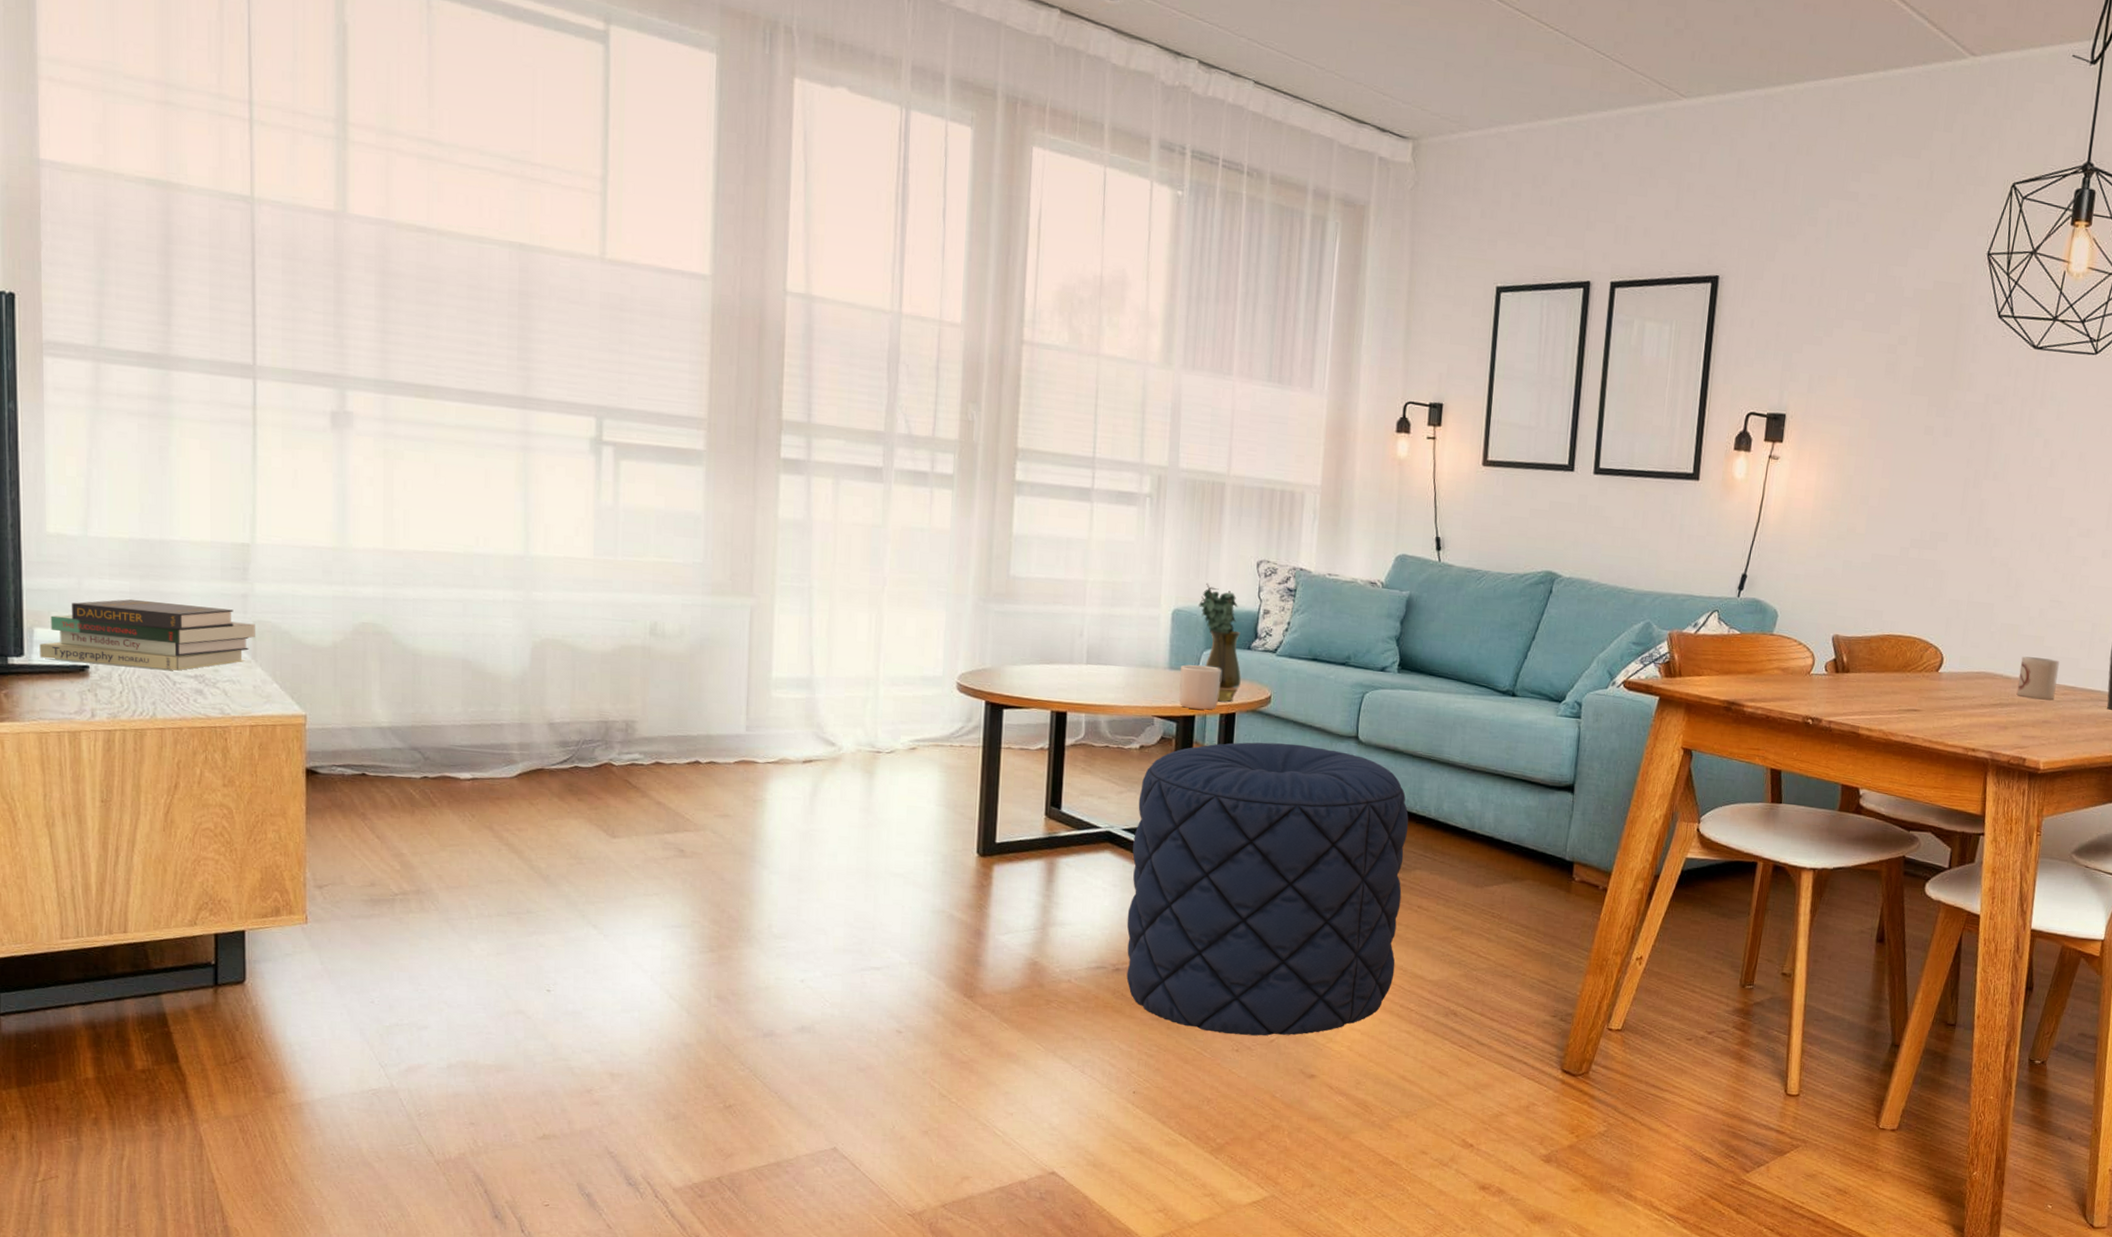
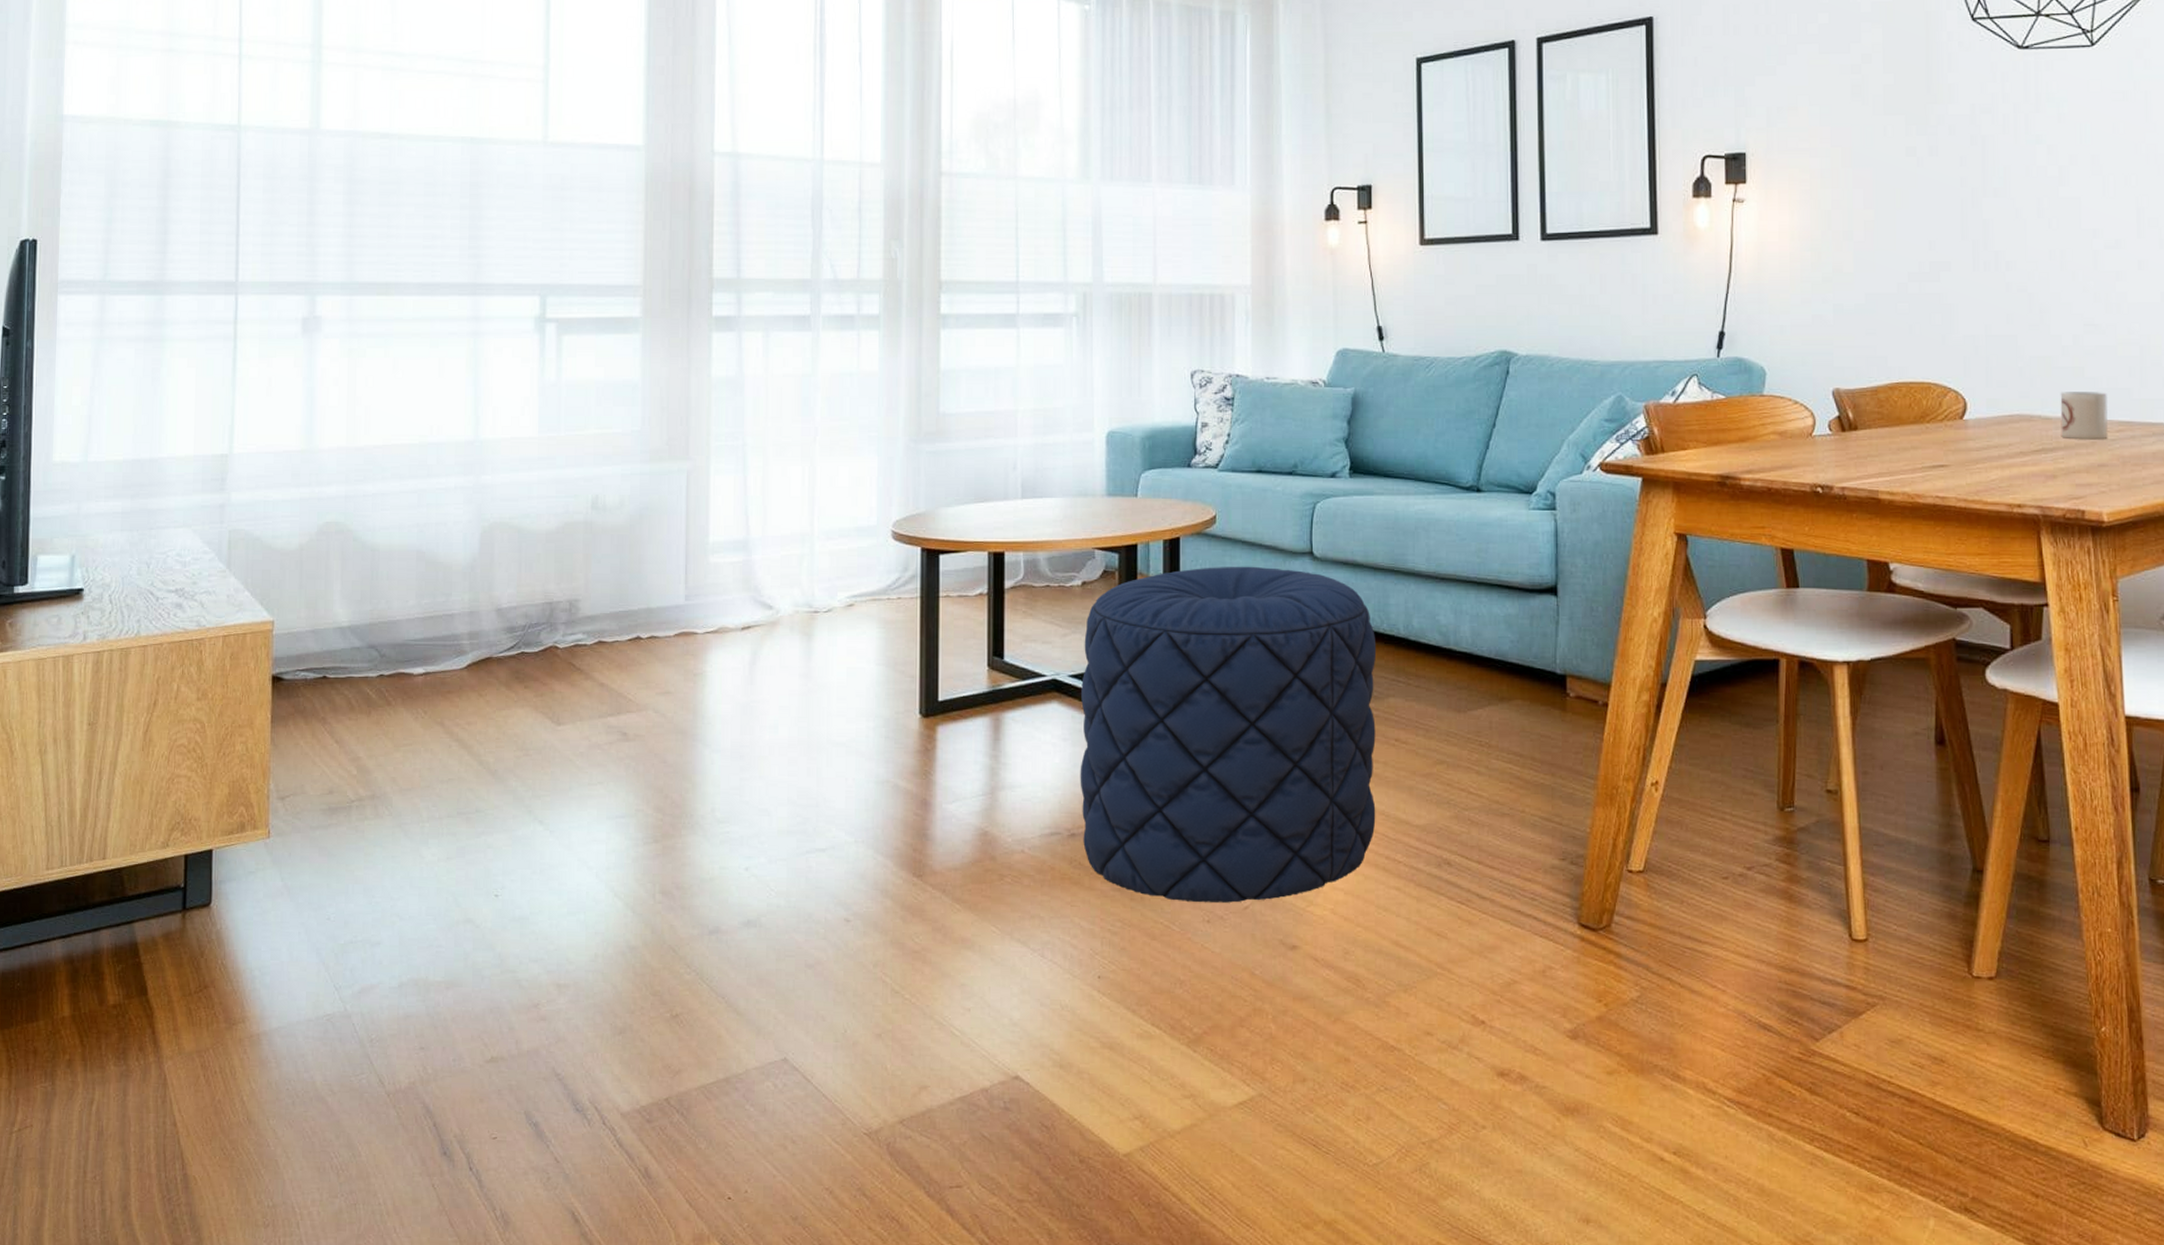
books: present [39,599,255,671] -> none [41,519,230,586]
mug: present [1179,664,1221,710] -> none [1118,488,1162,537]
vase: present [1198,583,1241,702] -> none [1133,400,1183,526]

